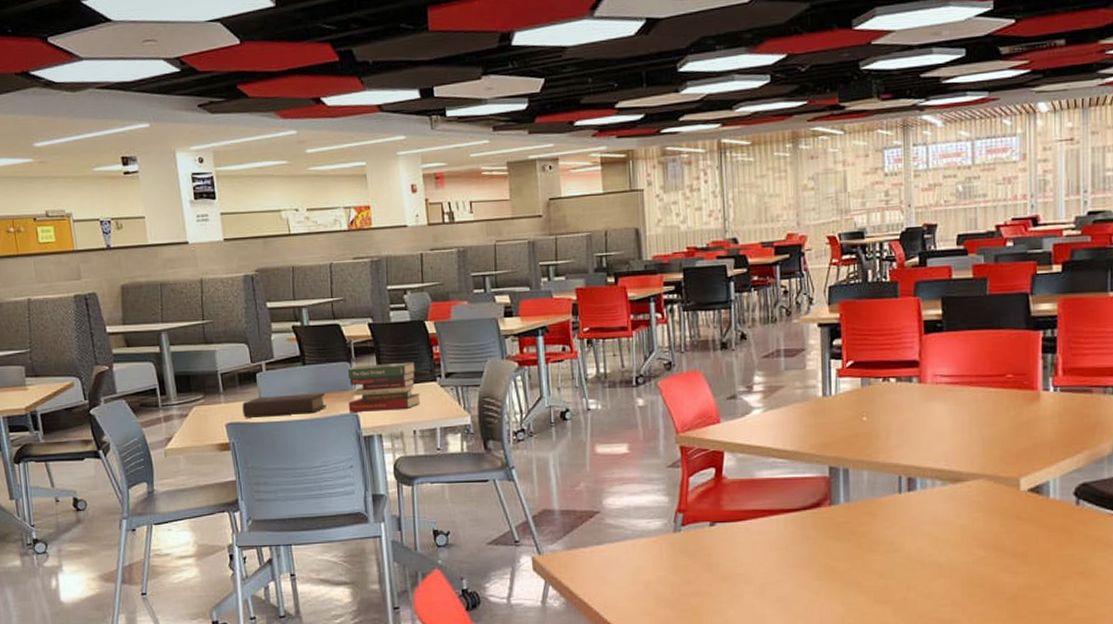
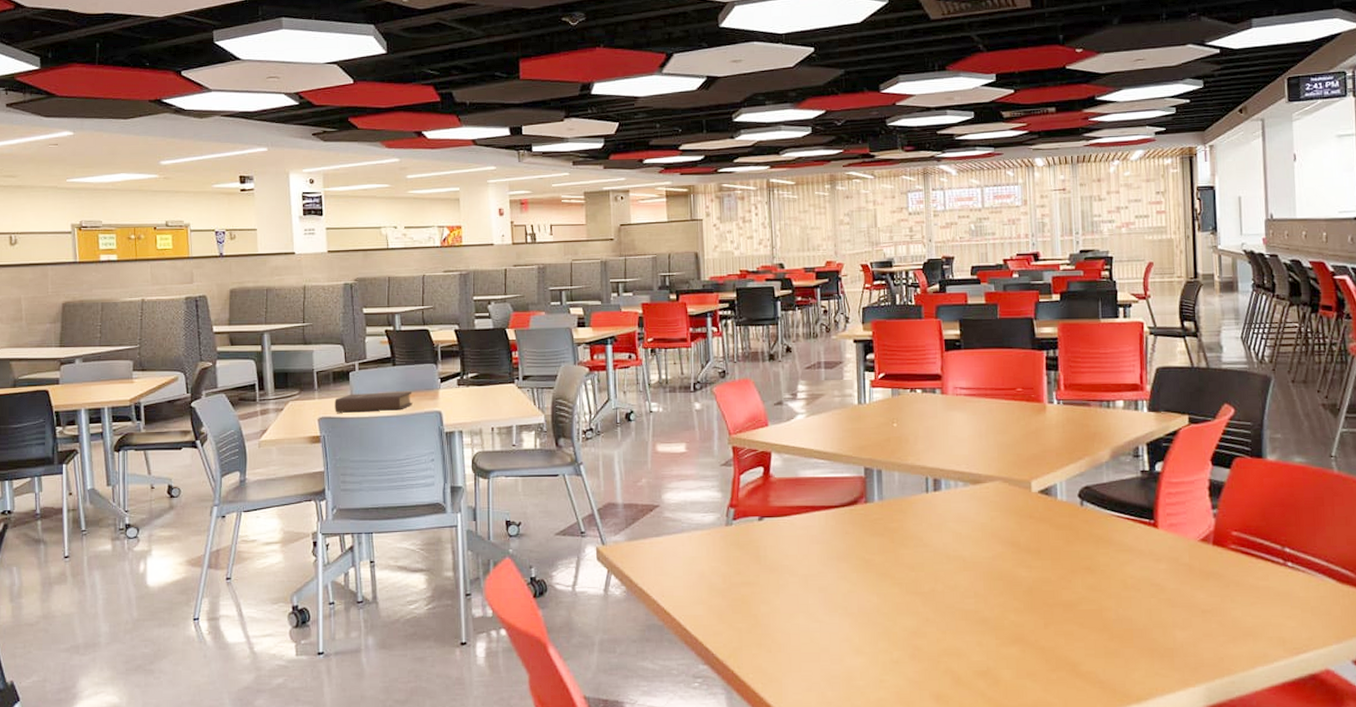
books: present [347,361,421,412] -> none [432,365,499,410]

